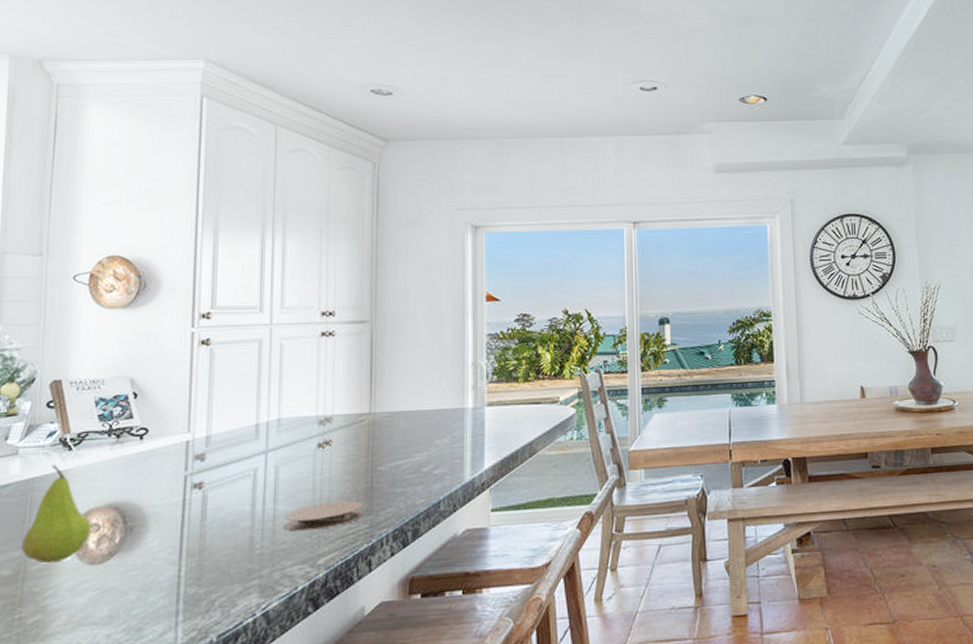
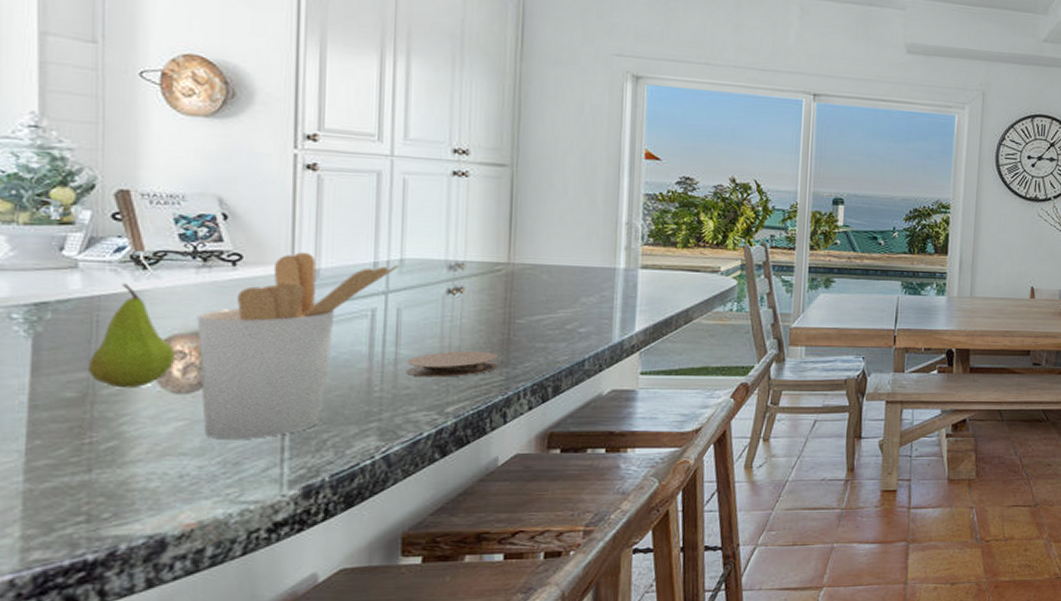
utensil holder: none [109,421,276,607] -> present [196,252,399,440]

